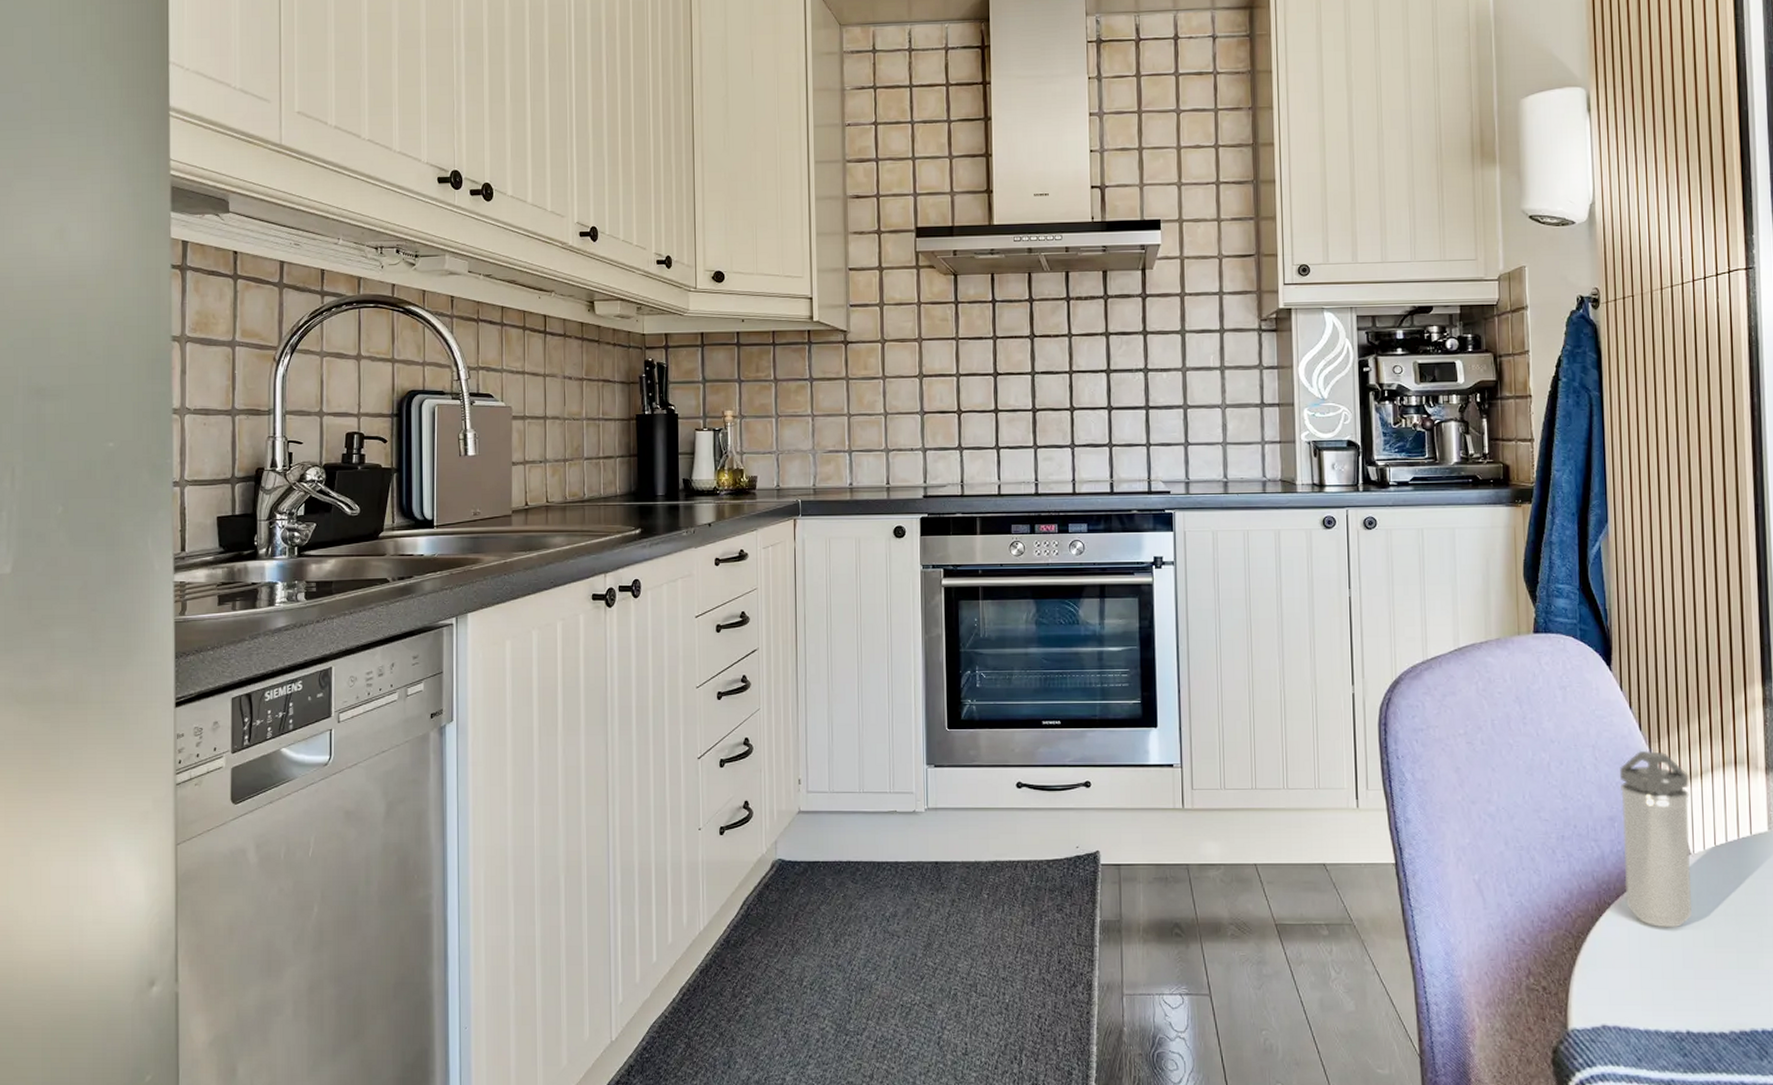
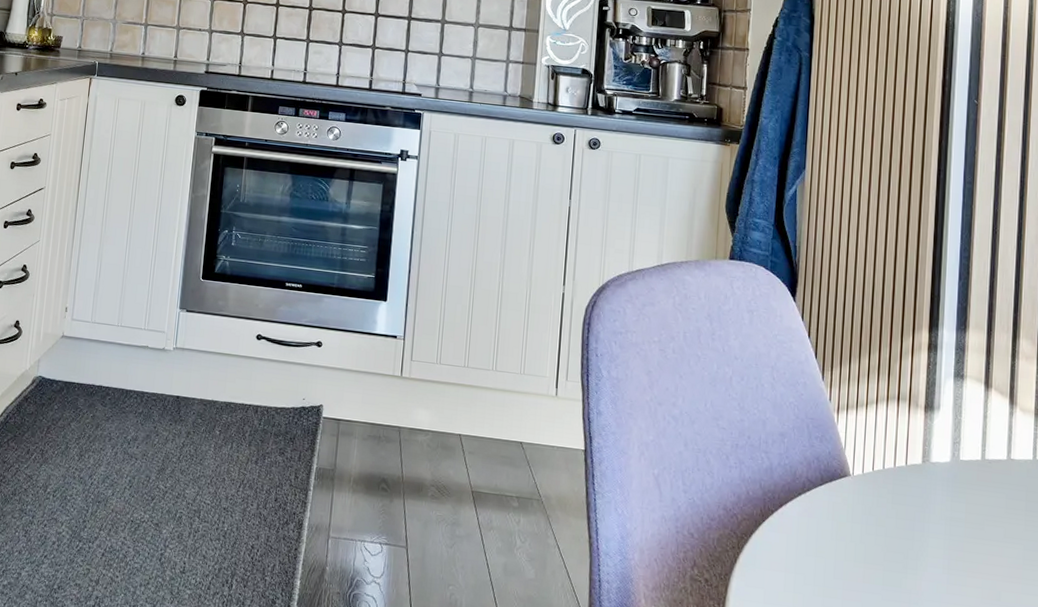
shaker: present [1619,750,1692,928] -> none [787,376,855,541]

